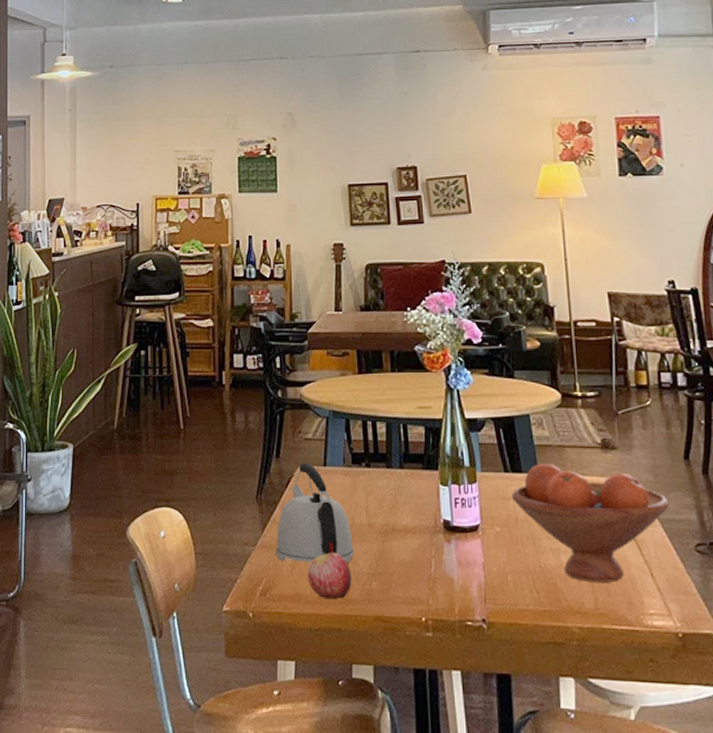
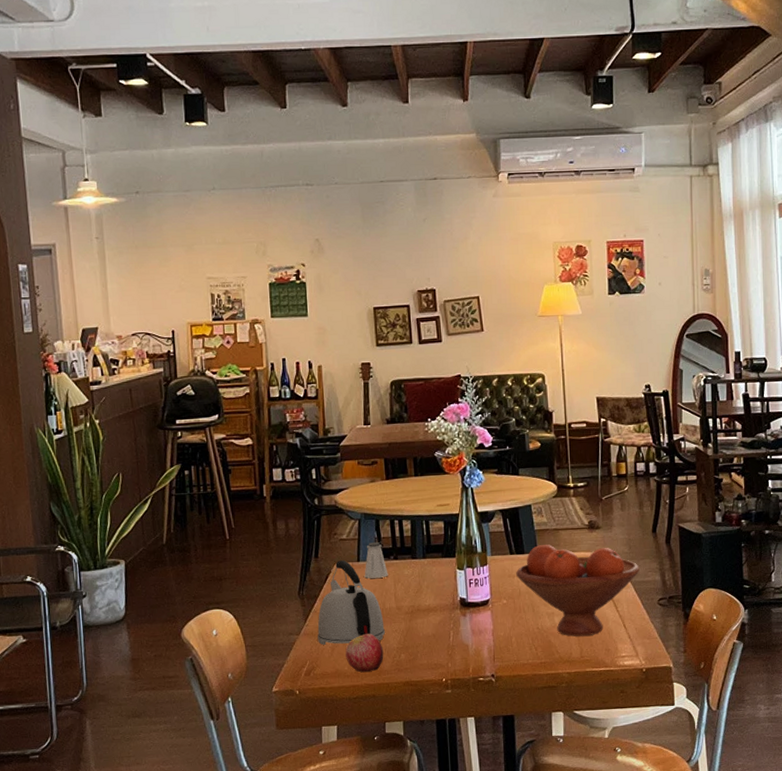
saltshaker: none [331,445,359,487] -> present [364,542,388,578]

